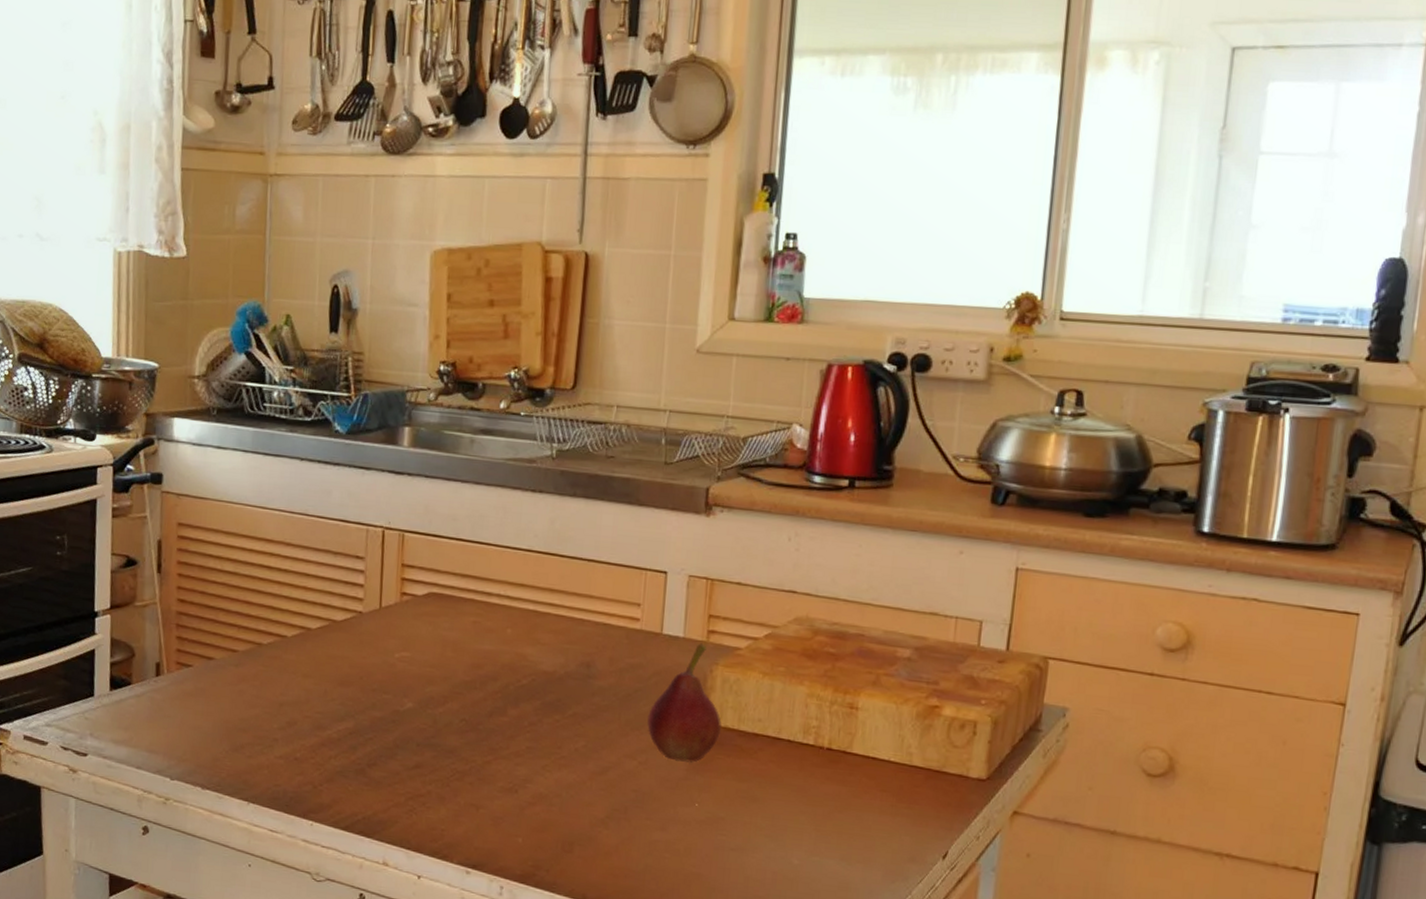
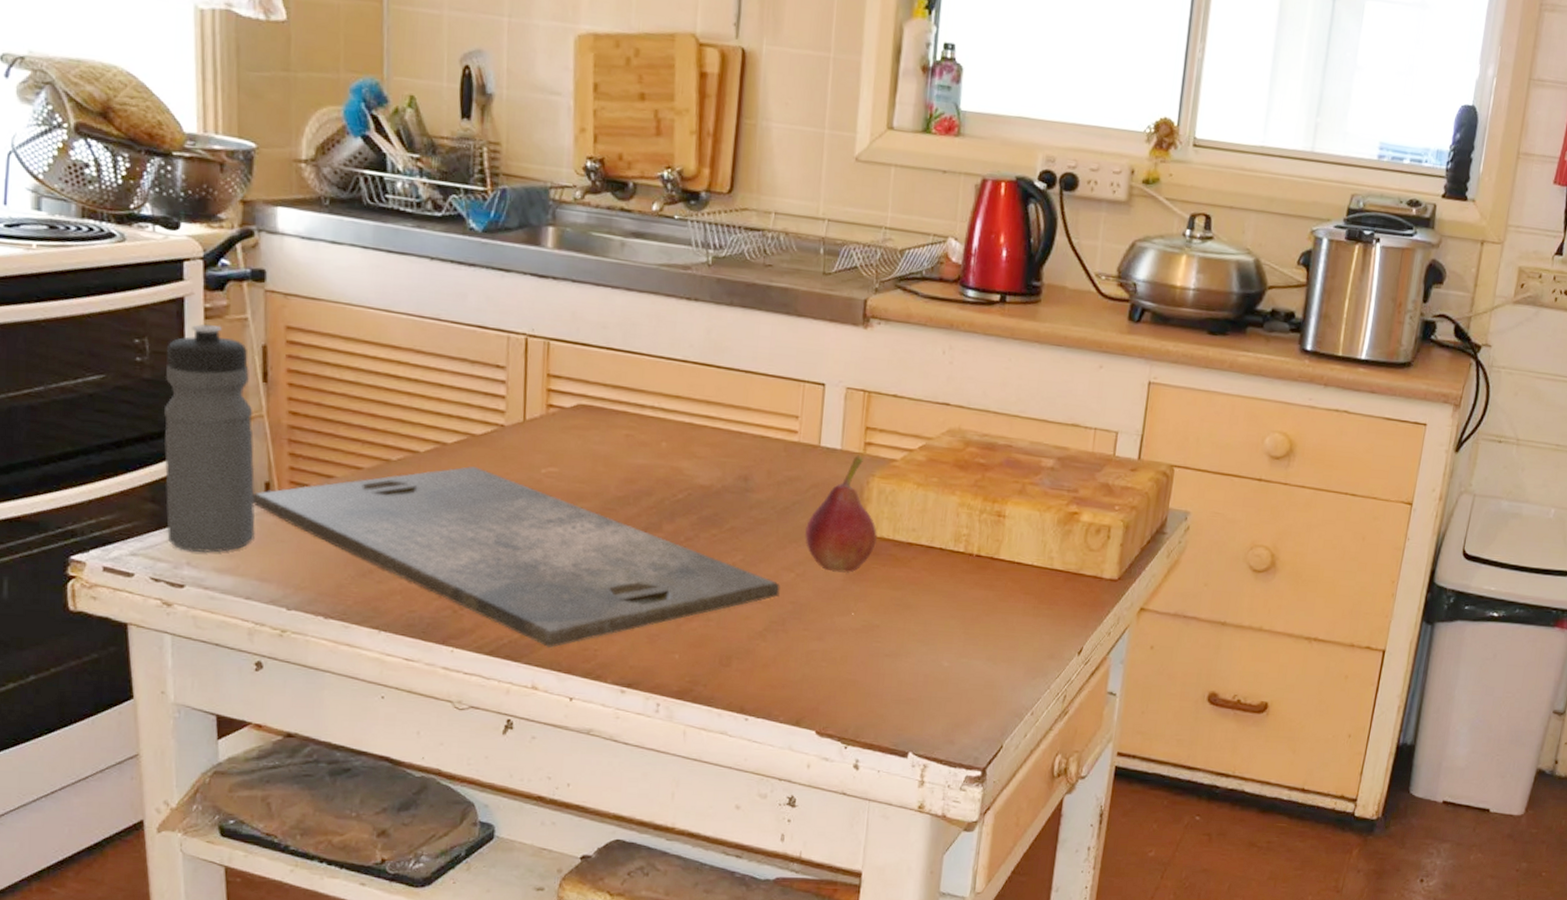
water bottle: none [75,522,149,725] -> present [163,323,255,553]
cutting board: none [145,650,623,826] -> present [252,466,780,648]

